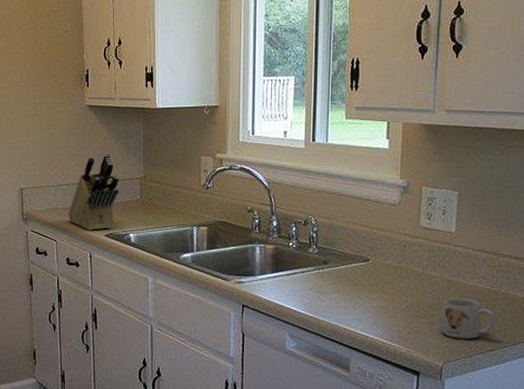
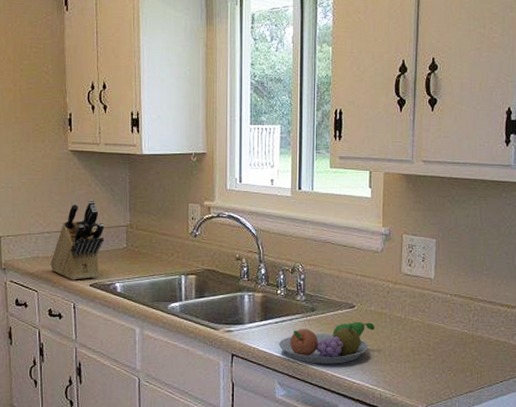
fruit bowl: none [289,275,390,318] -> present [278,321,375,364]
mug: present [439,298,496,339] -> none [421,342,473,382]

